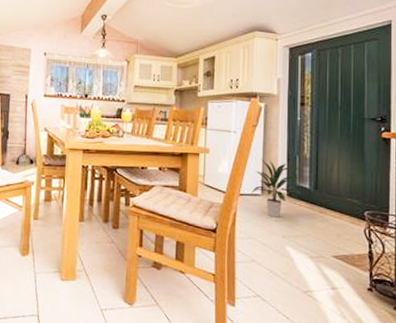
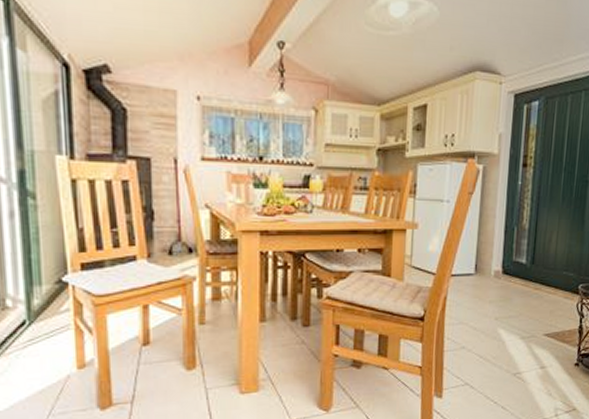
indoor plant: present [251,159,302,218] -> none [464,233,518,298]

